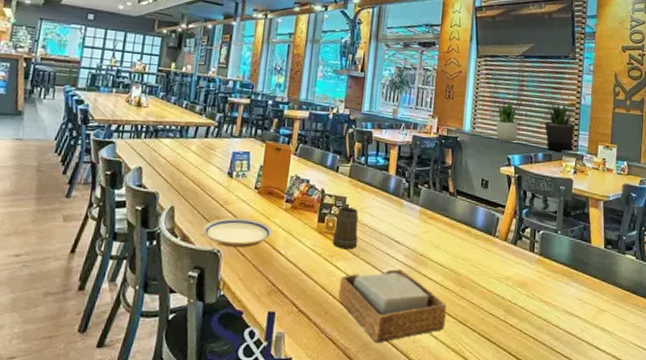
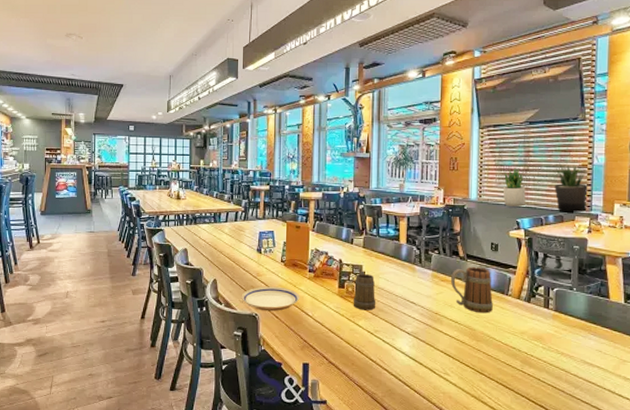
napkin holder: present [338,269,447,343] -> none [362,326,464,389]
beer mug: none [439,204,480,256] -> present [451,267,493,313]

